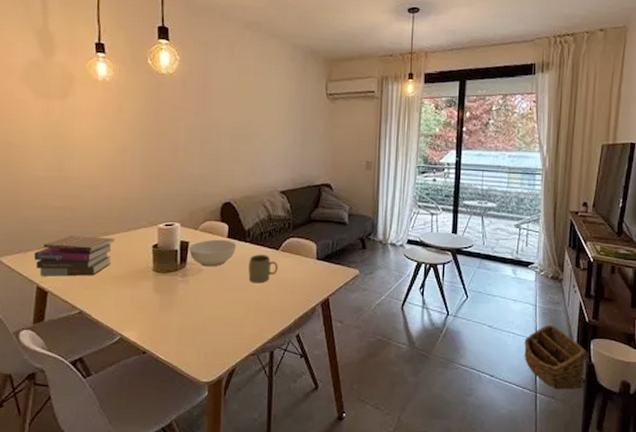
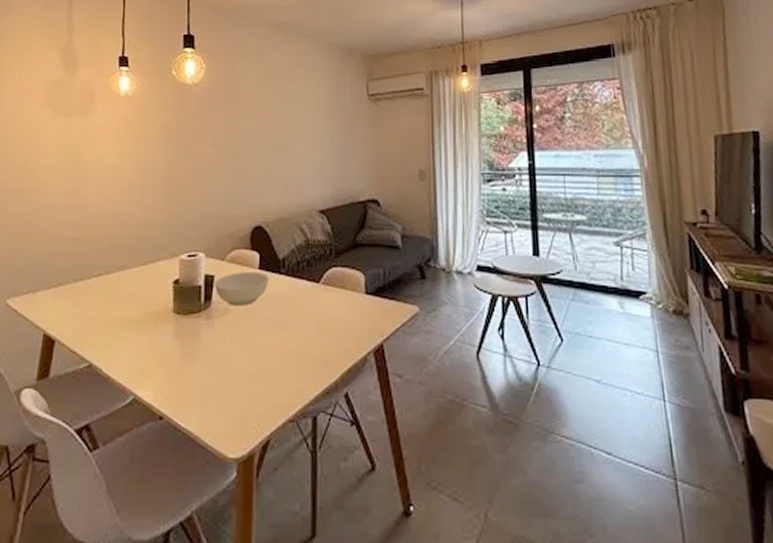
books: present [33,235,115,277] -> none [42,271,132,321]
mug: present [248,254,278,284] -> none [284,289,319,326]
basket: present [524,324,587,390] -> none [648,378,744,476]

